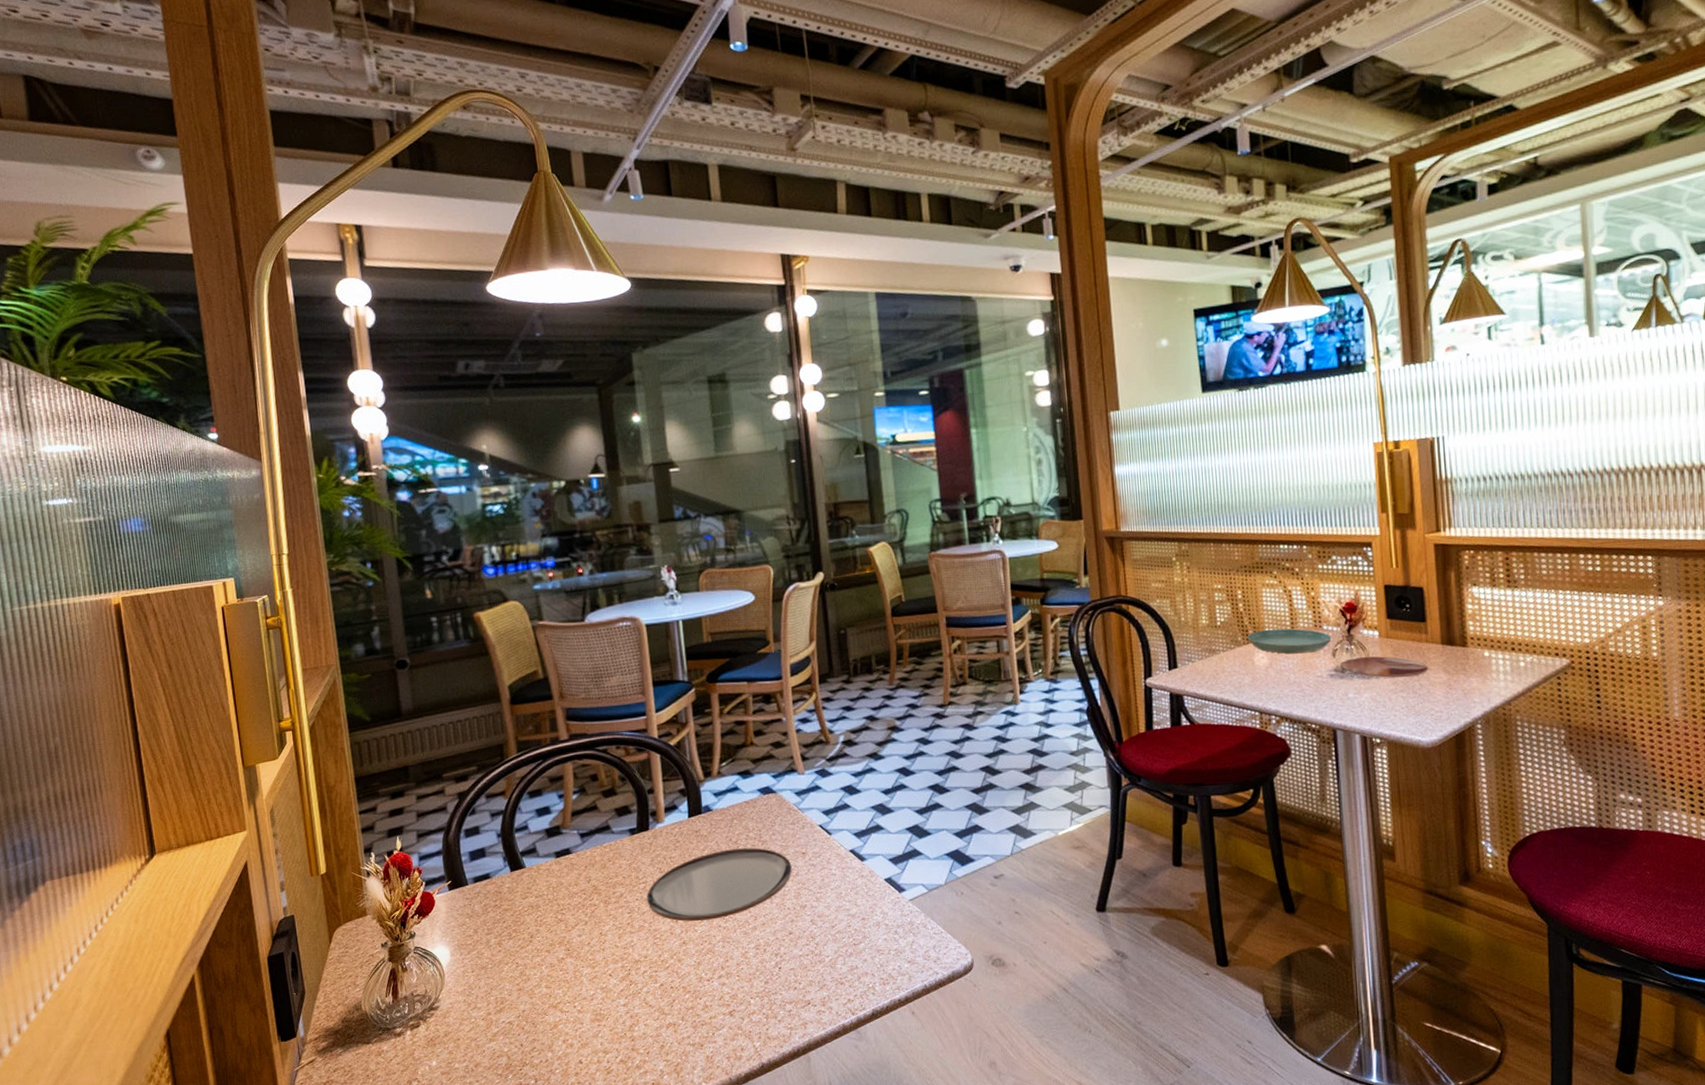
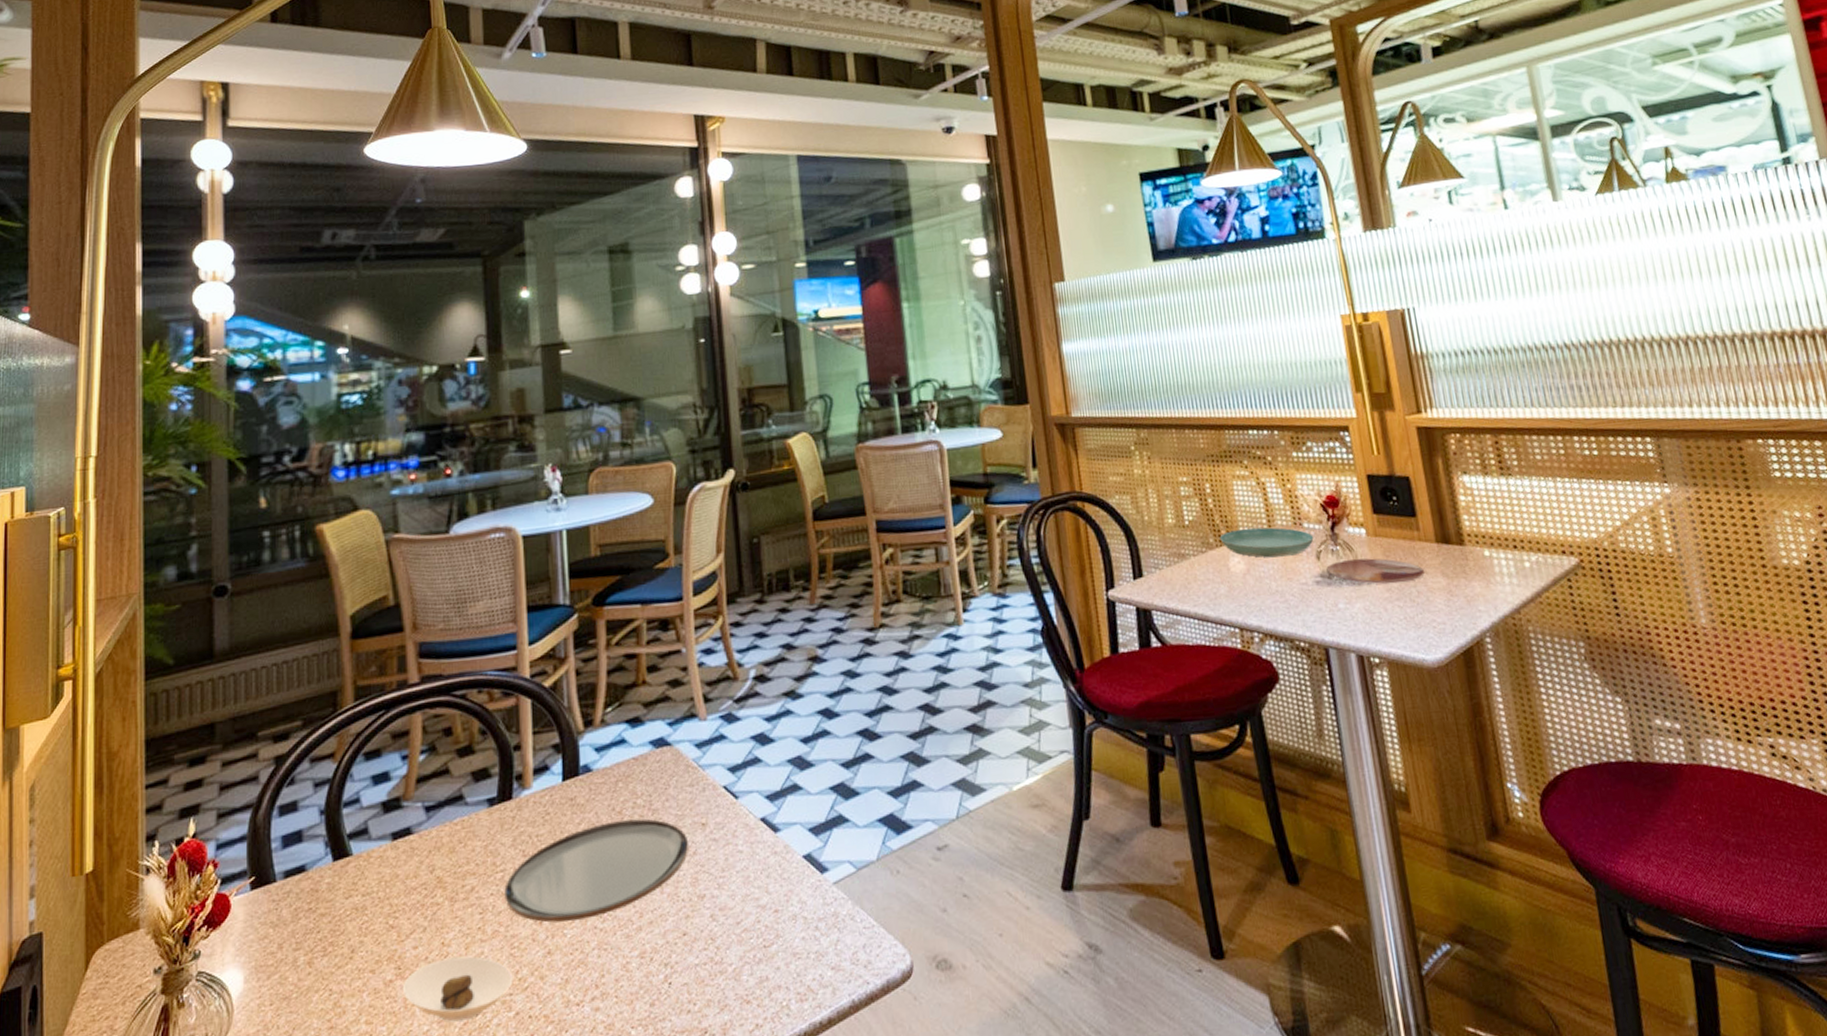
saucer: none [572,943,658,989] -> present [402,955,513,1022]

